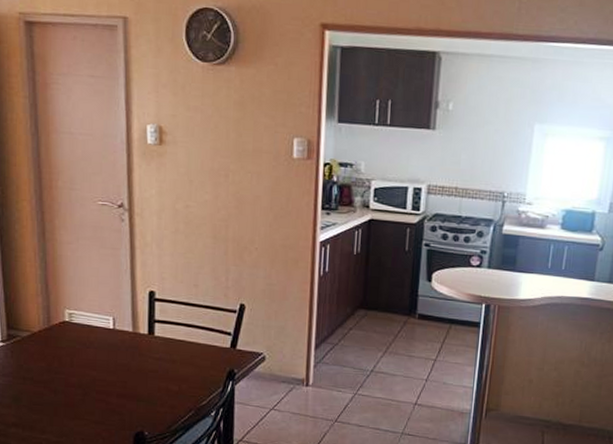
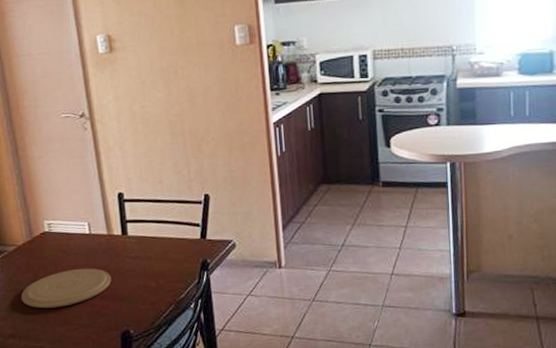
plate: none [29,363,131,401] -> present [20,268,112,309]

